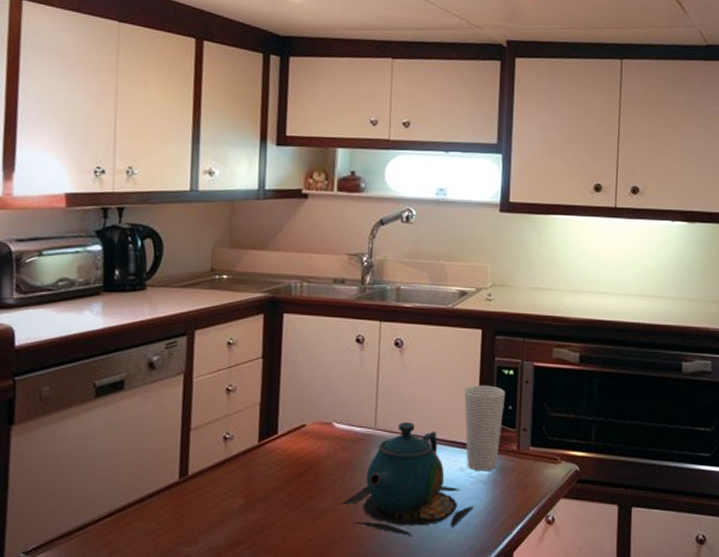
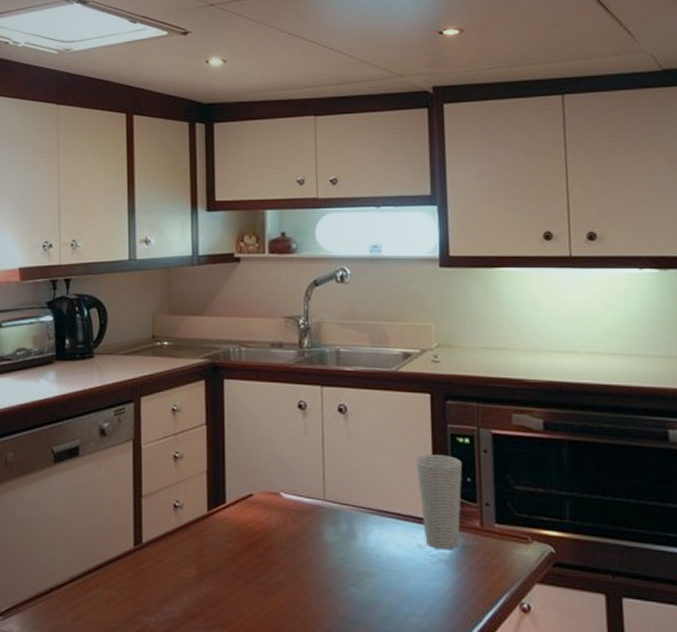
teapot: present [340,422,473,536] -> none [293,494,436,618]

